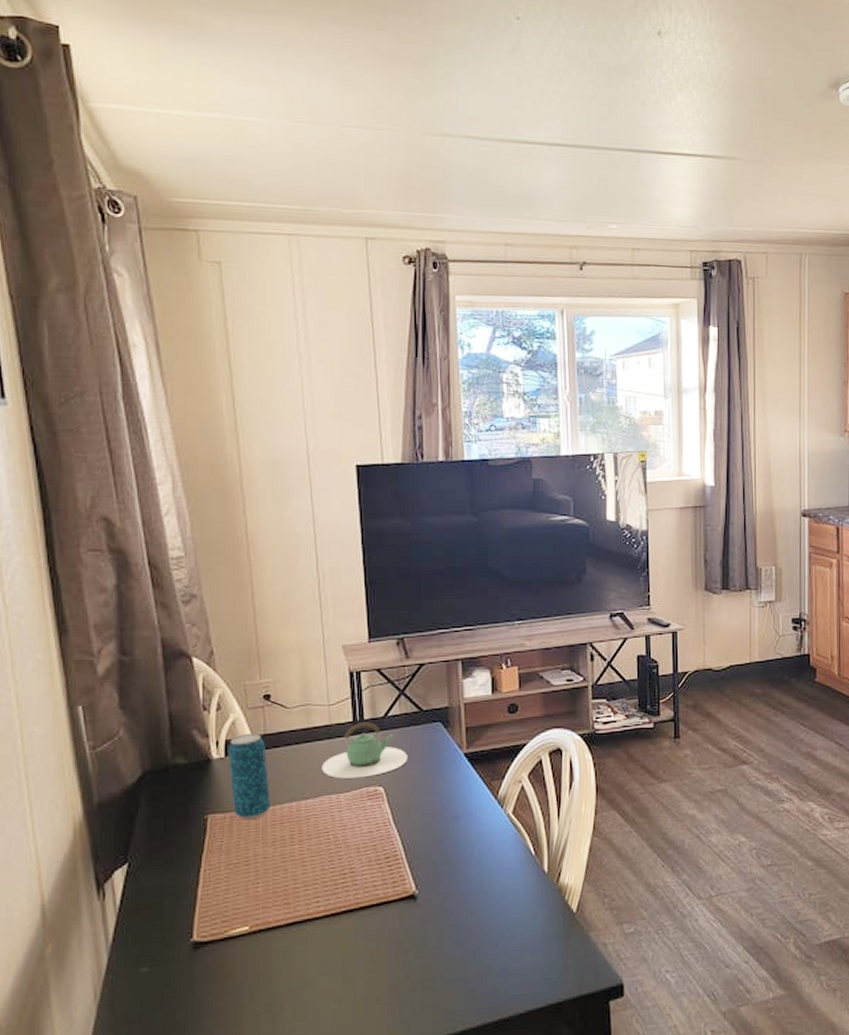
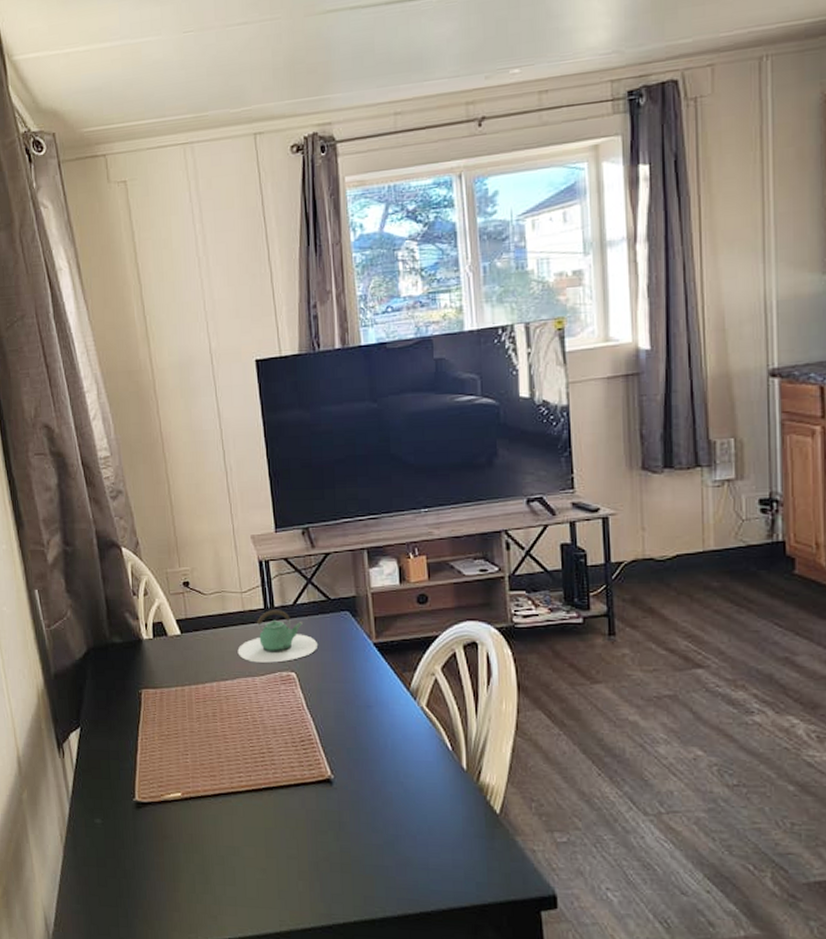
beverage can: present [228,733,270,819] -> none [155,617,194,695]

